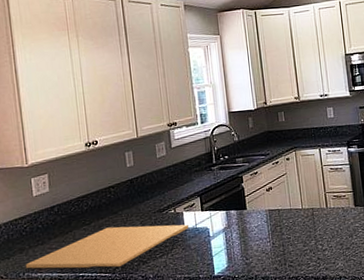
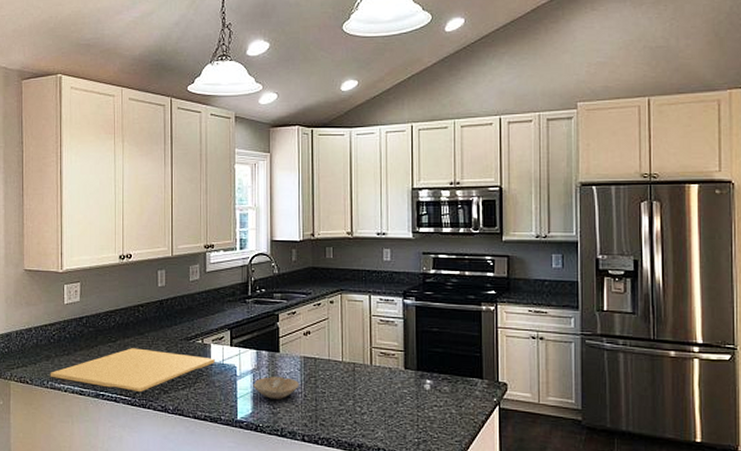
bowl: none [226,230,268,252] -> present [253,377,300,399]

